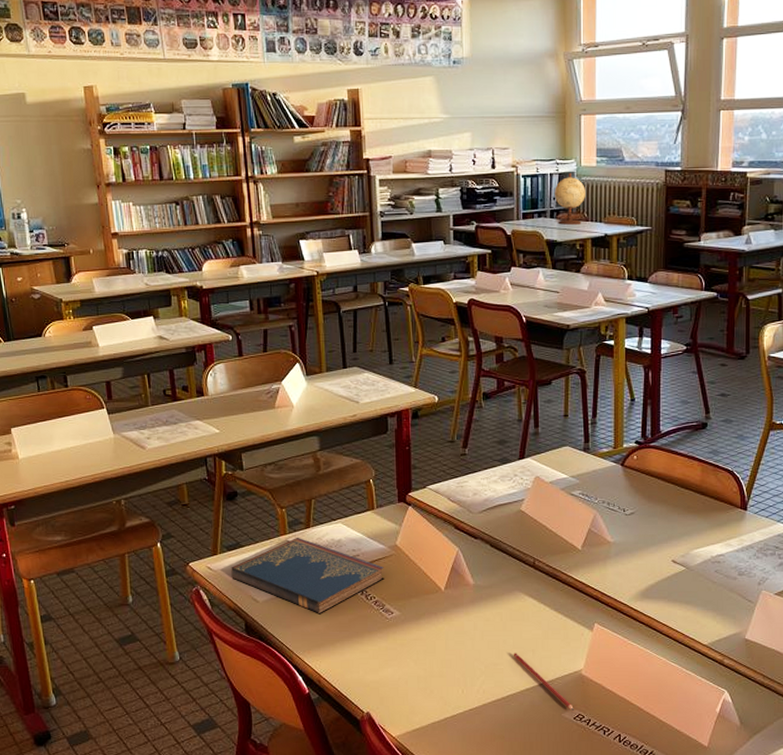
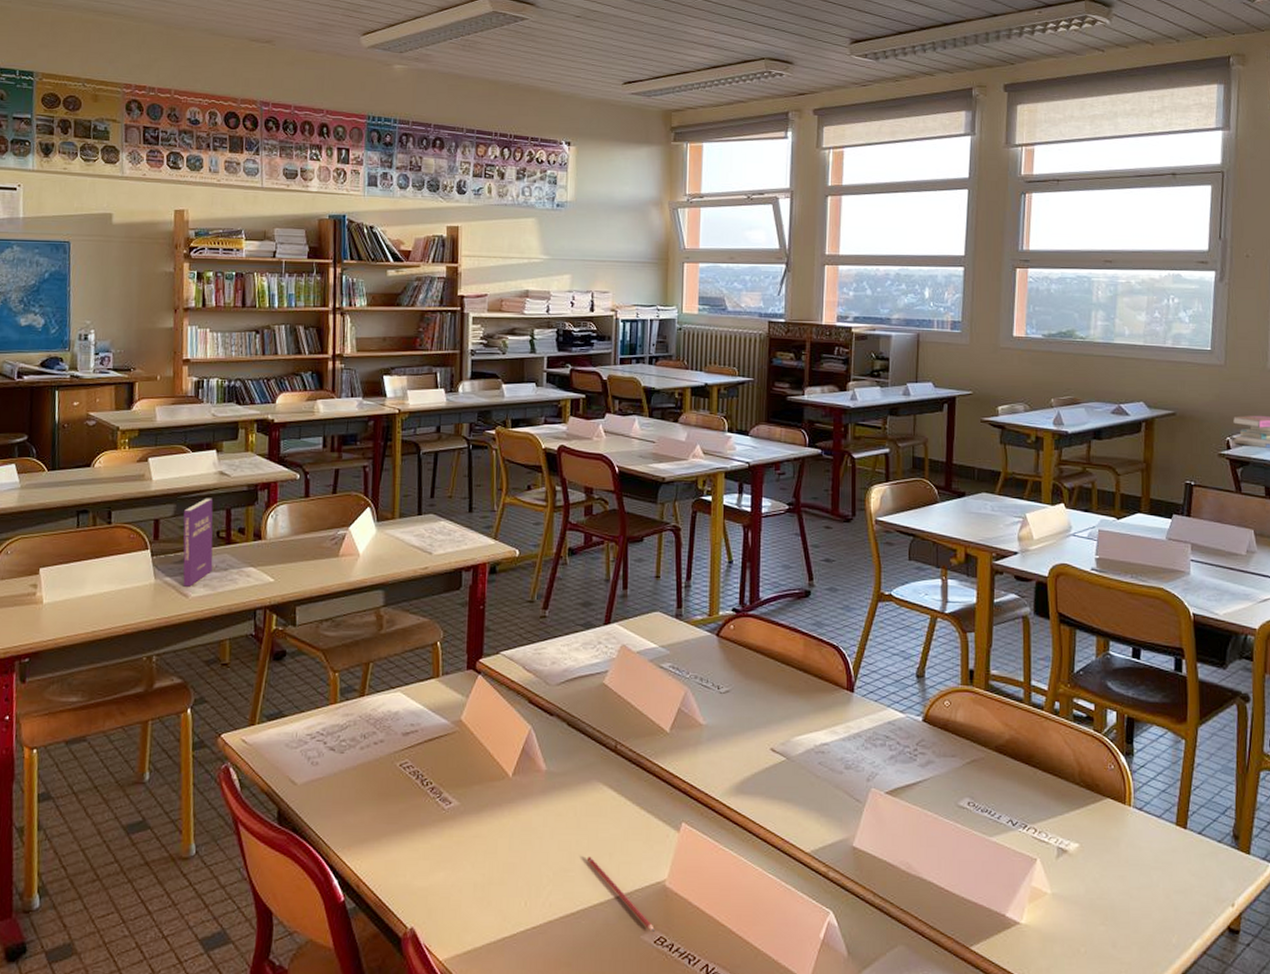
book: none [130,360,164,440] -> present [183,498,214,587]
hardcover book: present [231,537,384,616] -> none [268,706,445,803]
globe: present [555,173,585,225] -> none [654,320,686,372]

